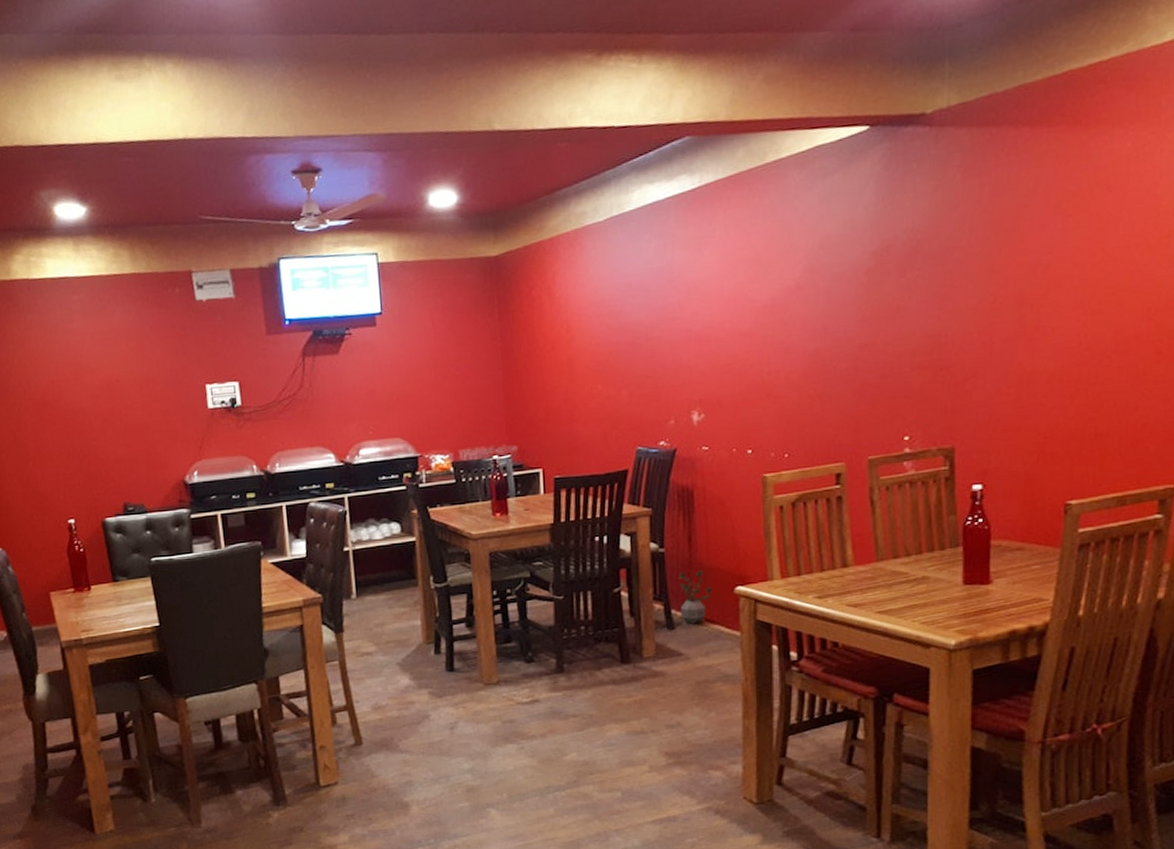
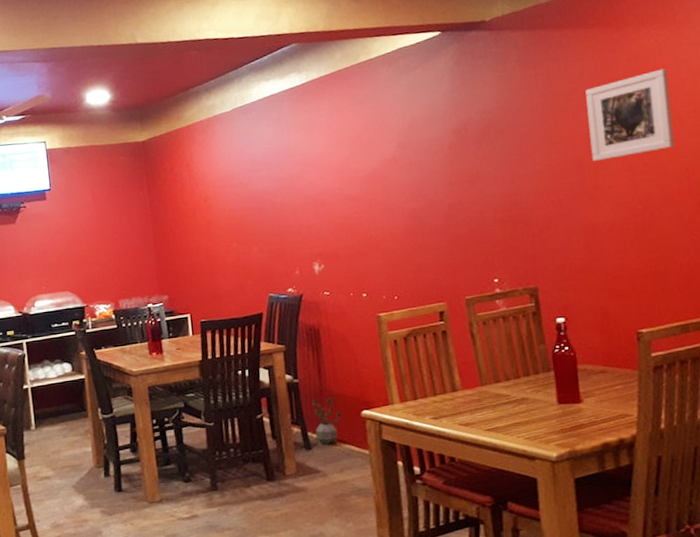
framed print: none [1037,181,1143,297] -> present [585,68,676,162]

